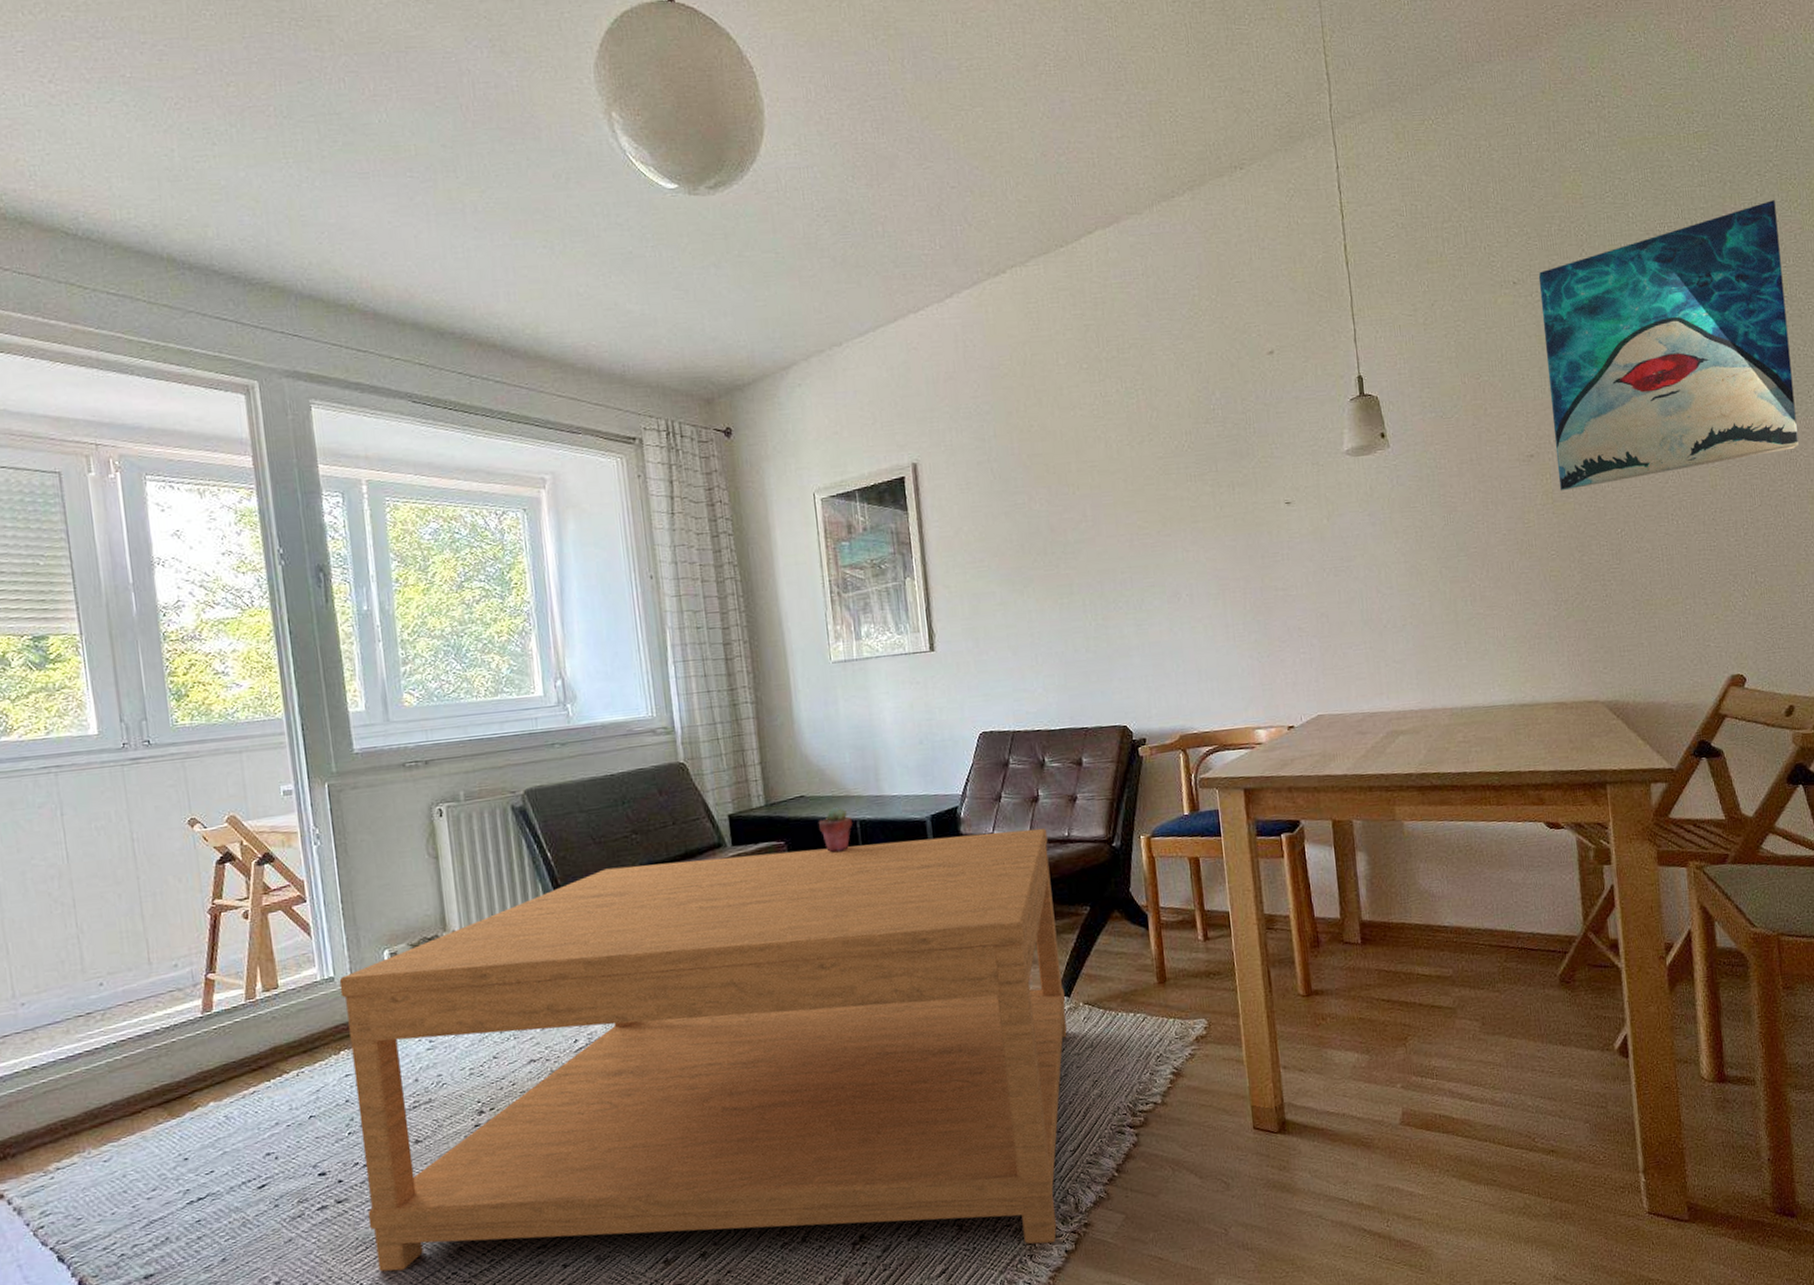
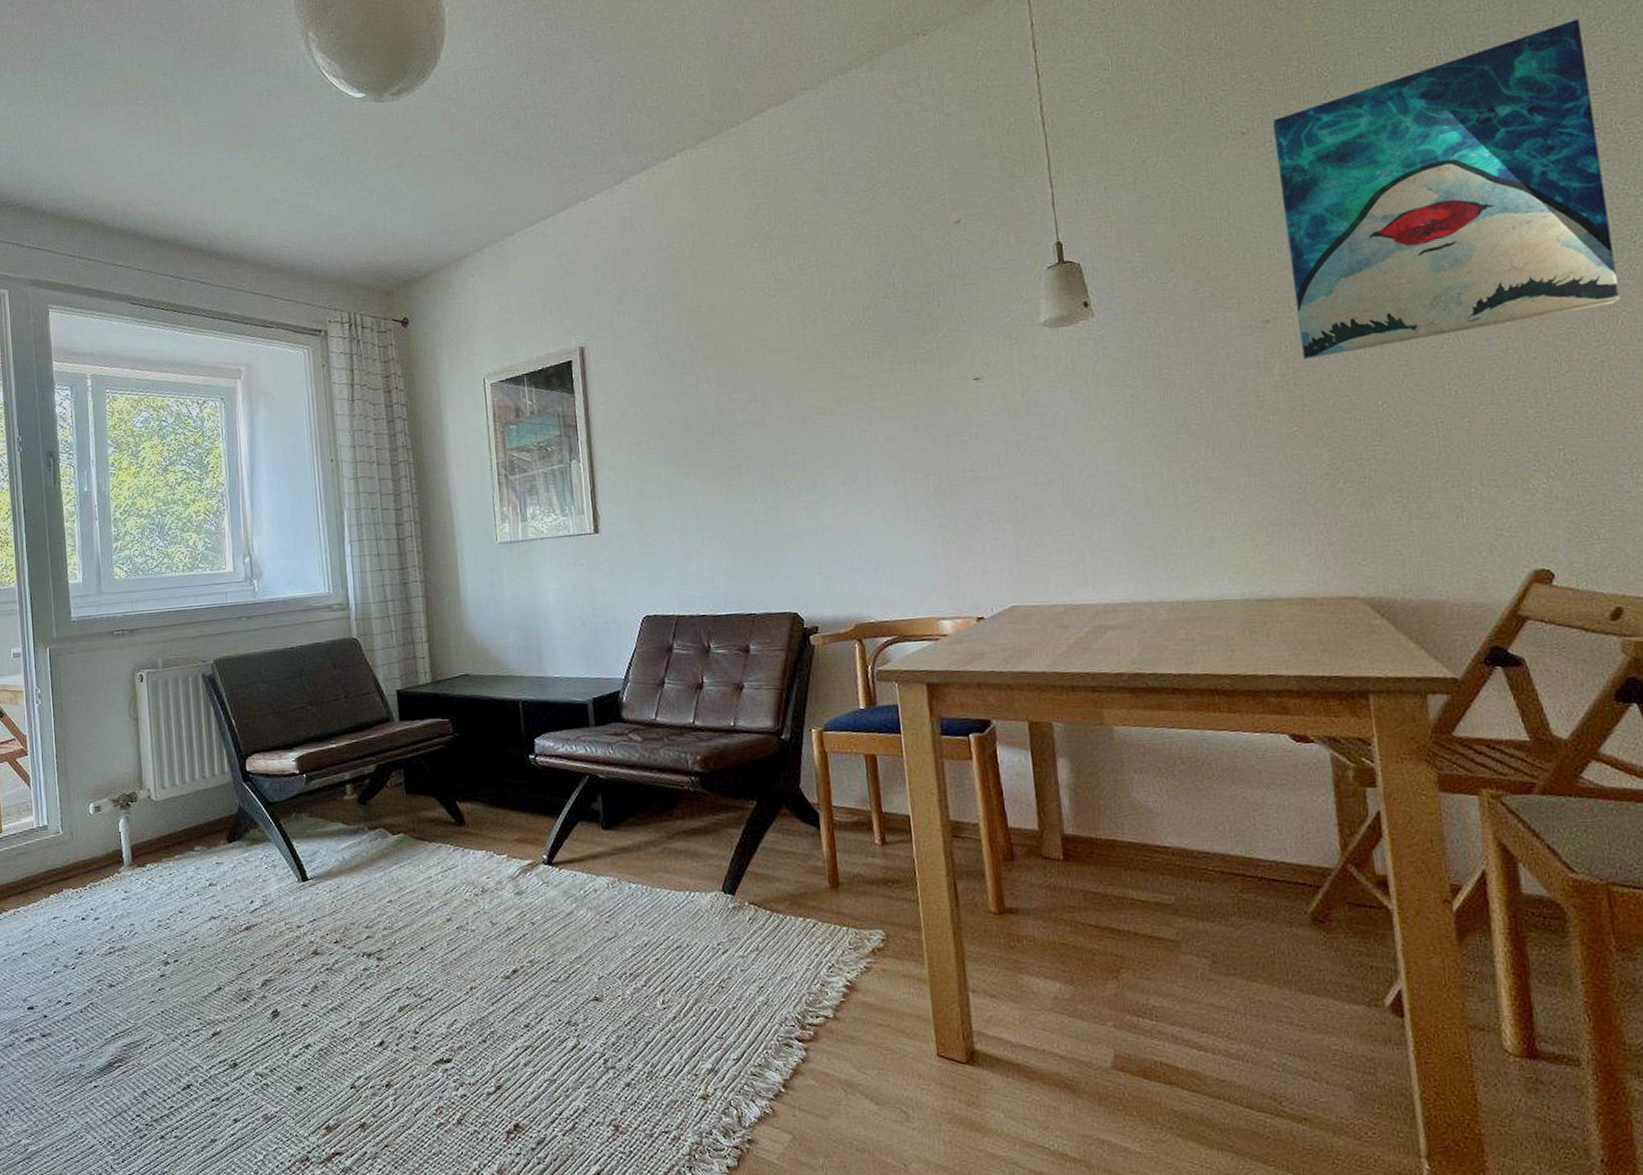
coffee table: present [339,828,1067,1272] -> none [51,716,731,1157]
potted succulent: present [818,807,854,852] -> none [481,687,516,731]

